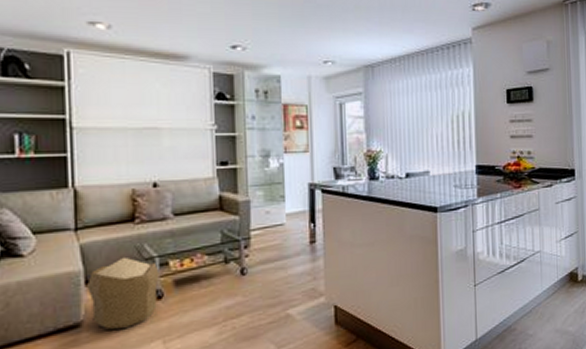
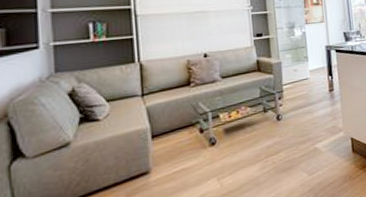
pouf: present [87,257,160,330] -> none [153,114,213,174]

